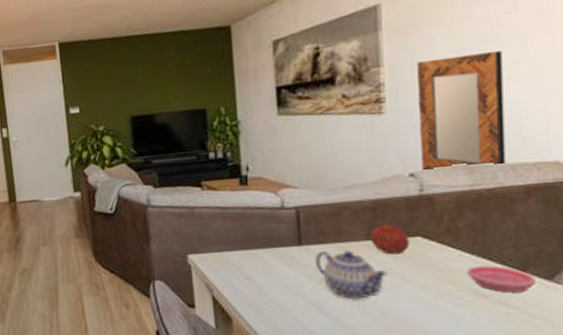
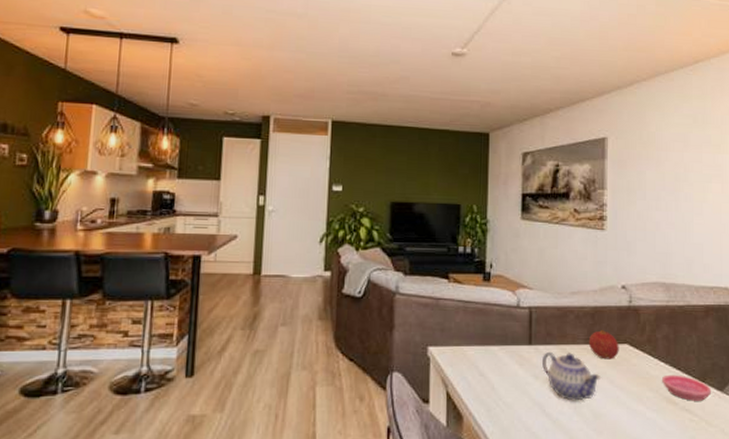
home mirror: present [417,50,506,170] -> none [632,189,692,285]

